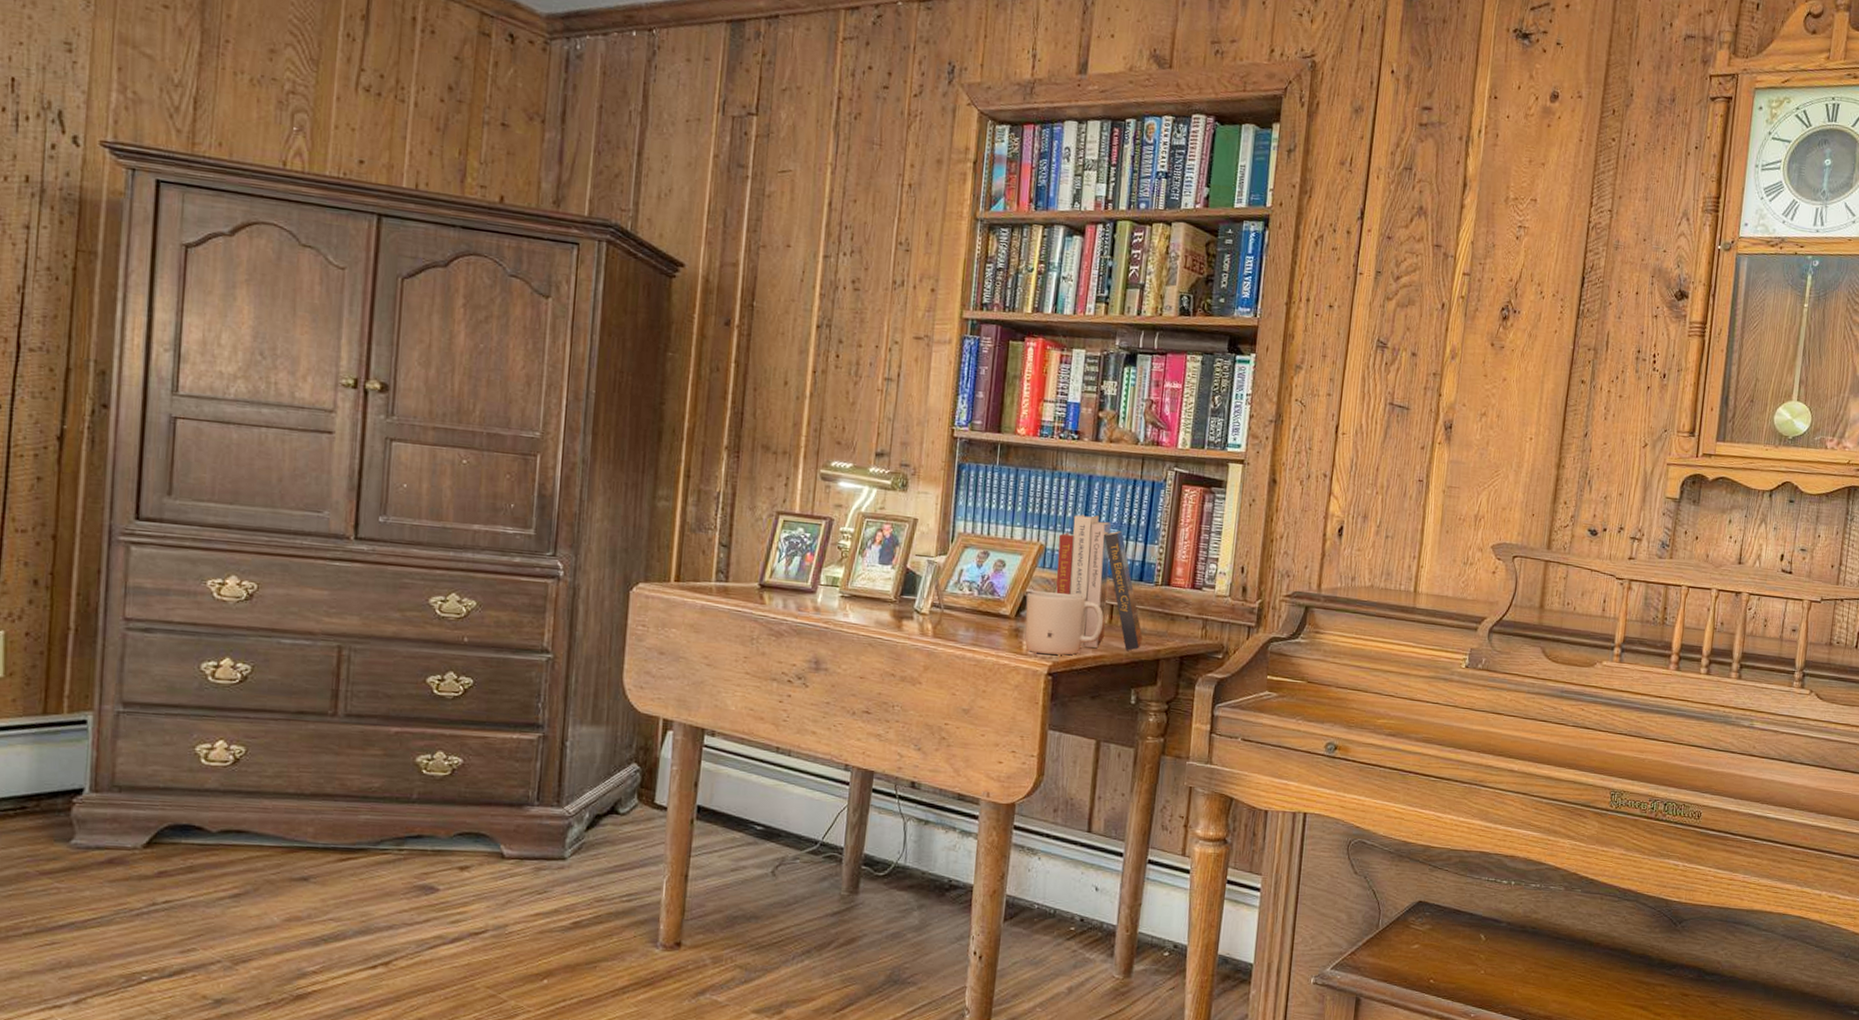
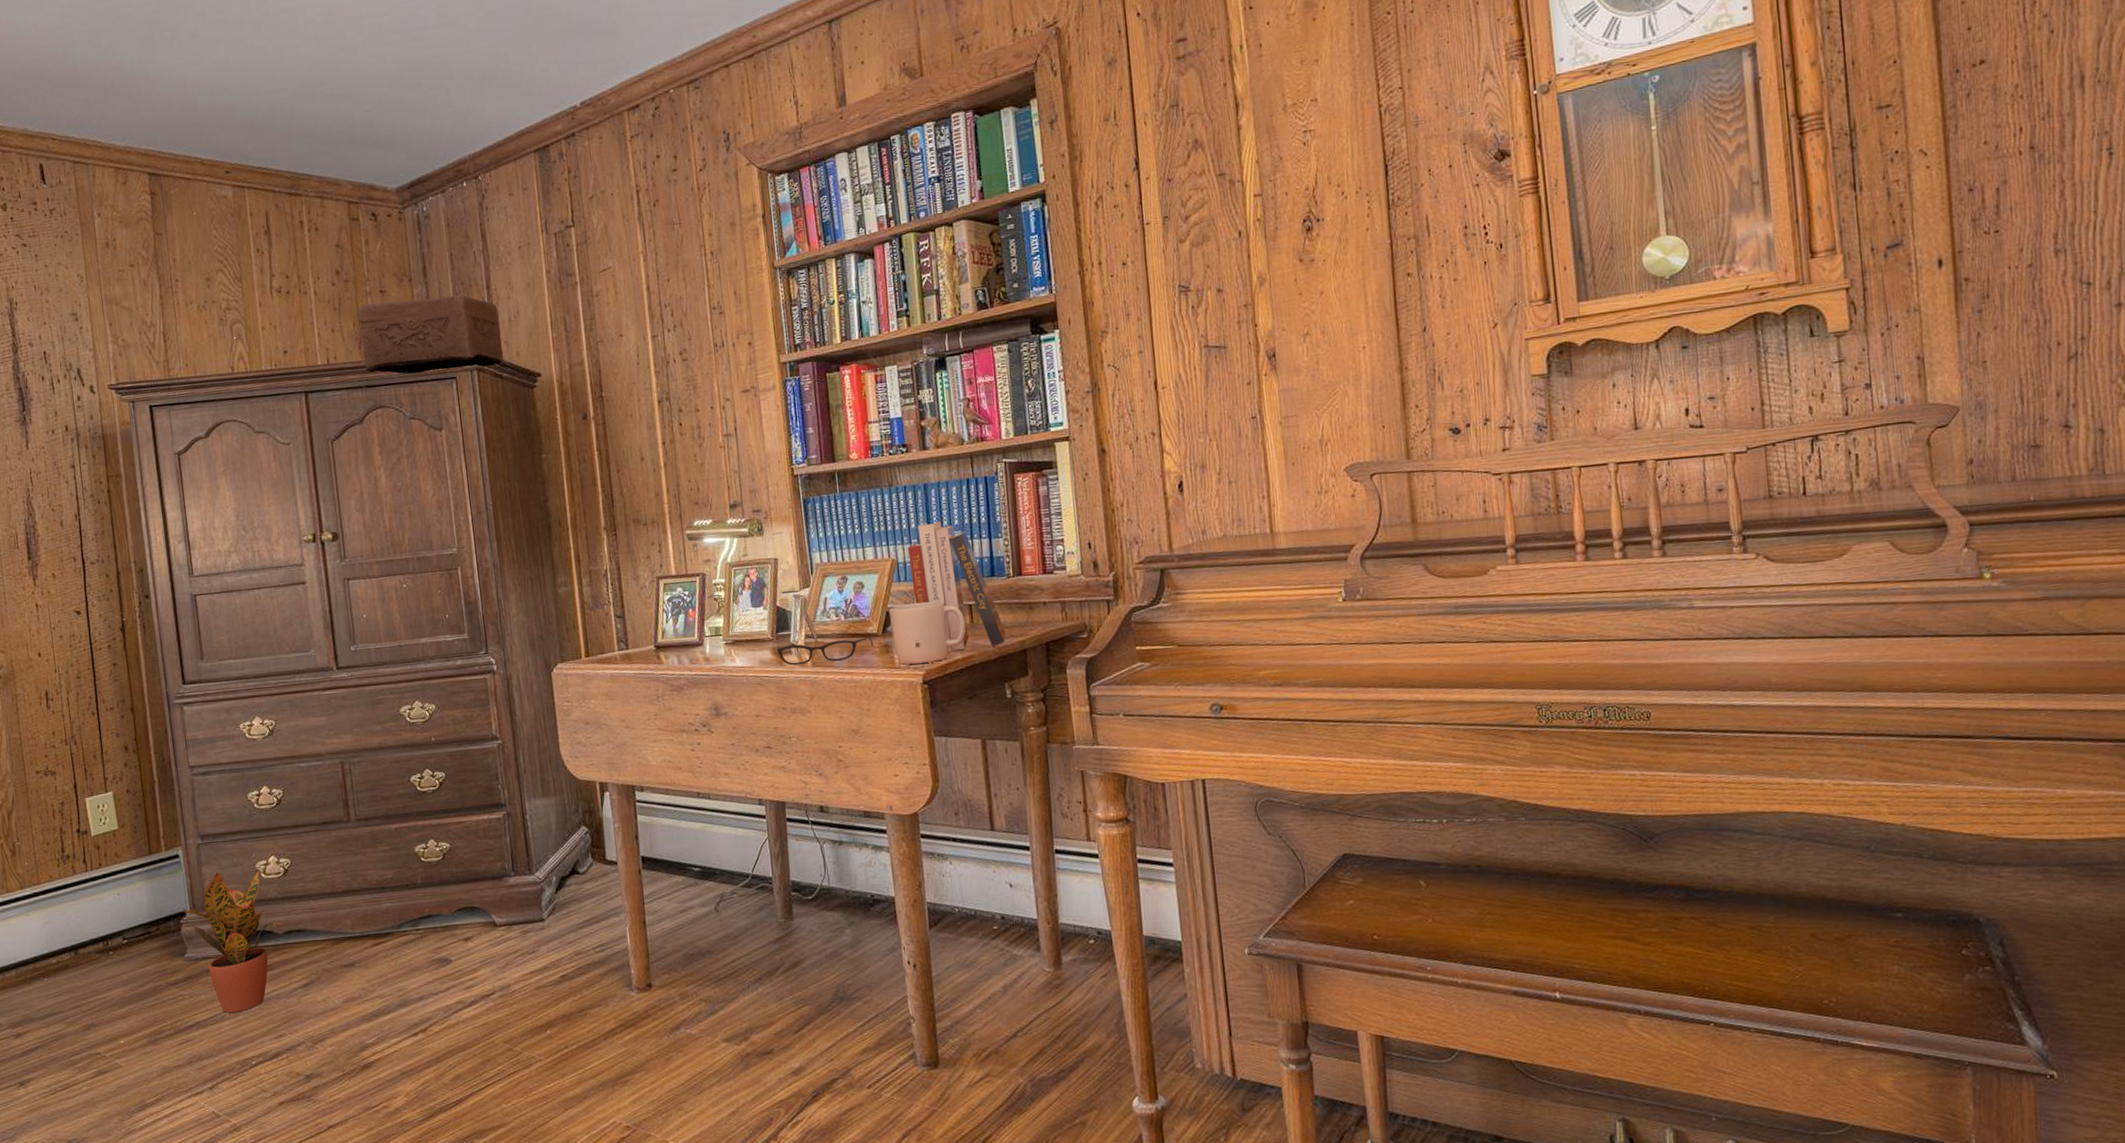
potted plant: none [78,749,219,917] -> present [182,871,283,1013]
decorative box: none [464,132,646,242] -> present [357,294,504,374]
eyeglasses: none [897,610,1004,637] -> present [777,636,874,666]

